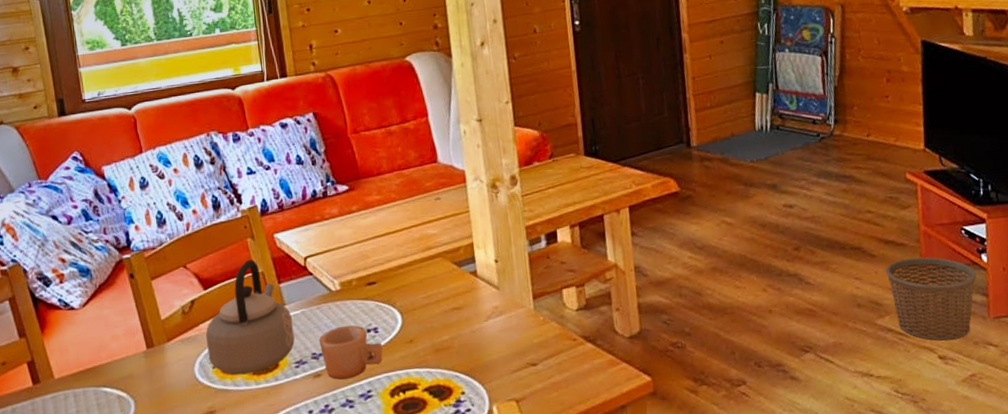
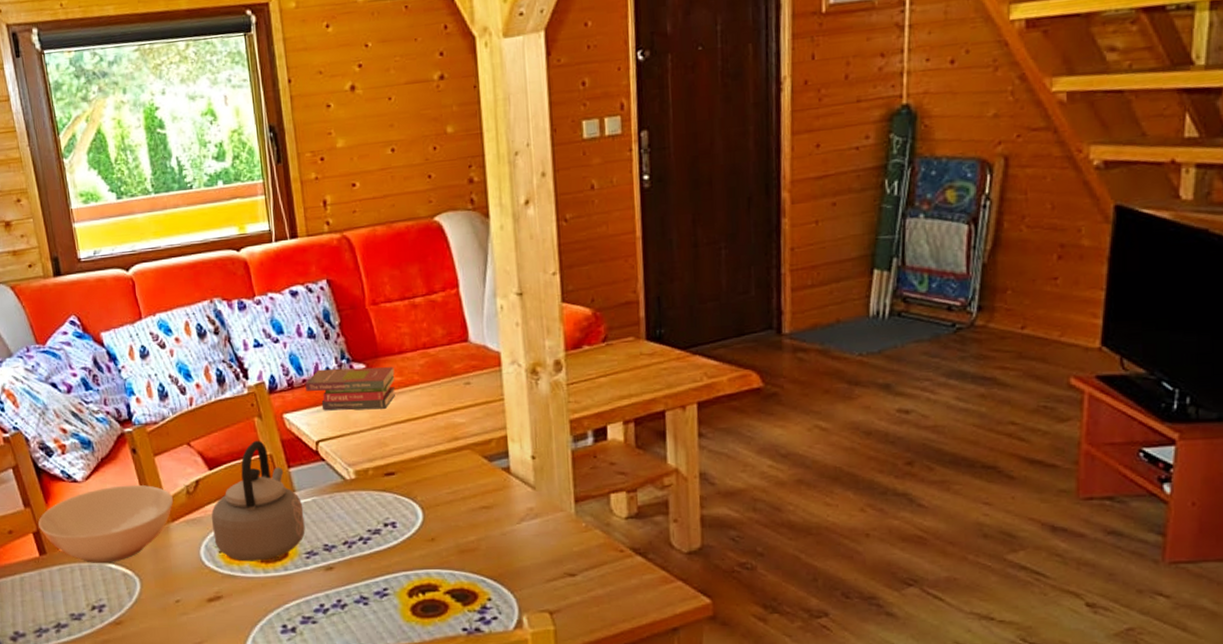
bowl: none [33,308,170,388] -> present [38,484,174,563]
books: none [294,187,375,229] -> present [305,366,395,411]
cup: present [318,325,383,380] -> none [331,517,401,575]
basket: present [885,257,977,341] -> none [1026,482,1154,585]

